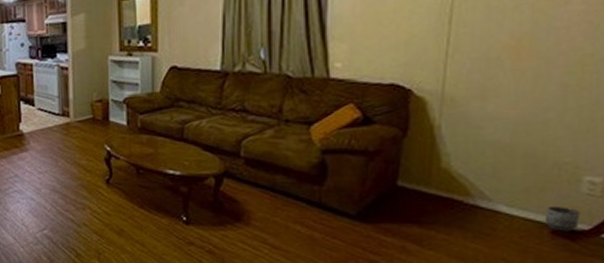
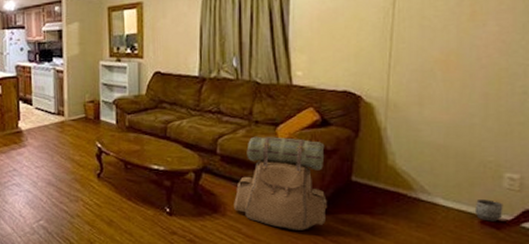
backpack: none [259,136,367,241] -> present [234,136,327,230]

